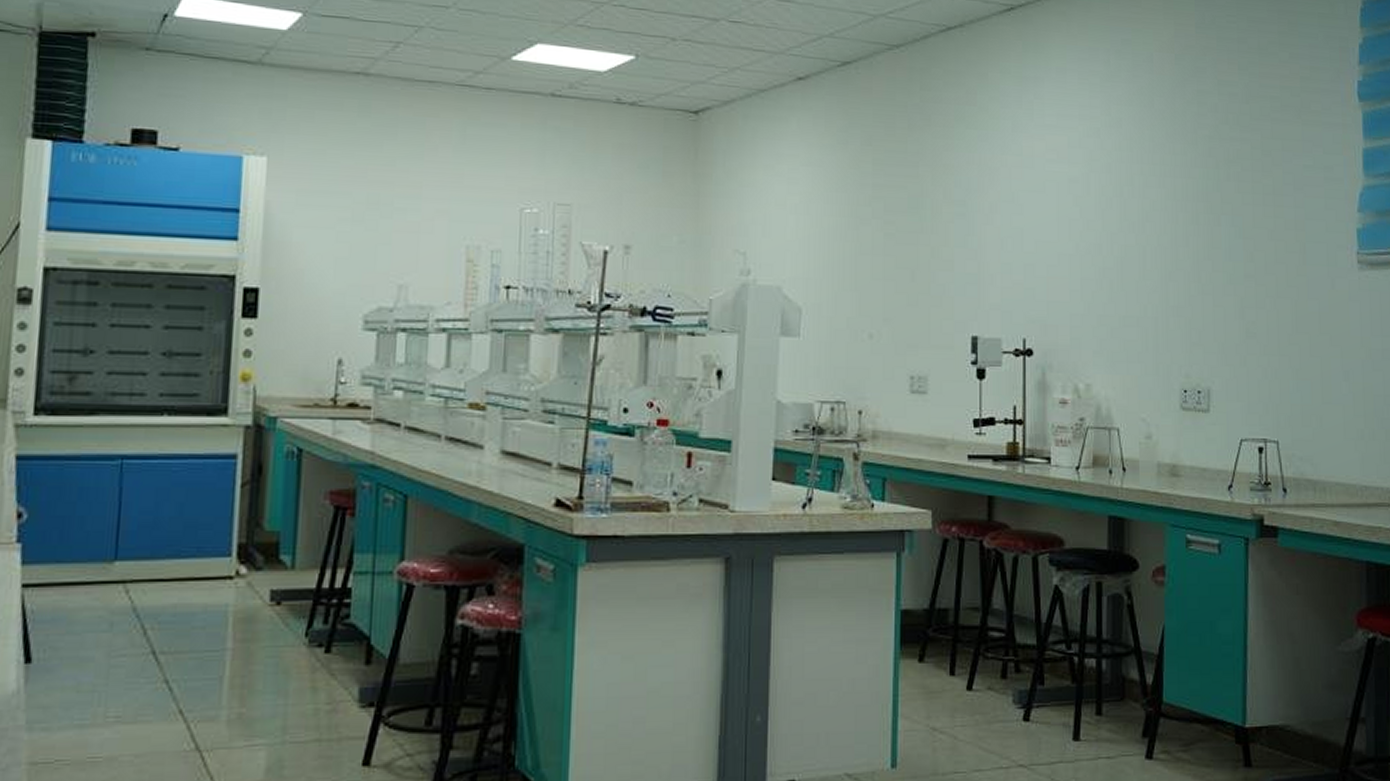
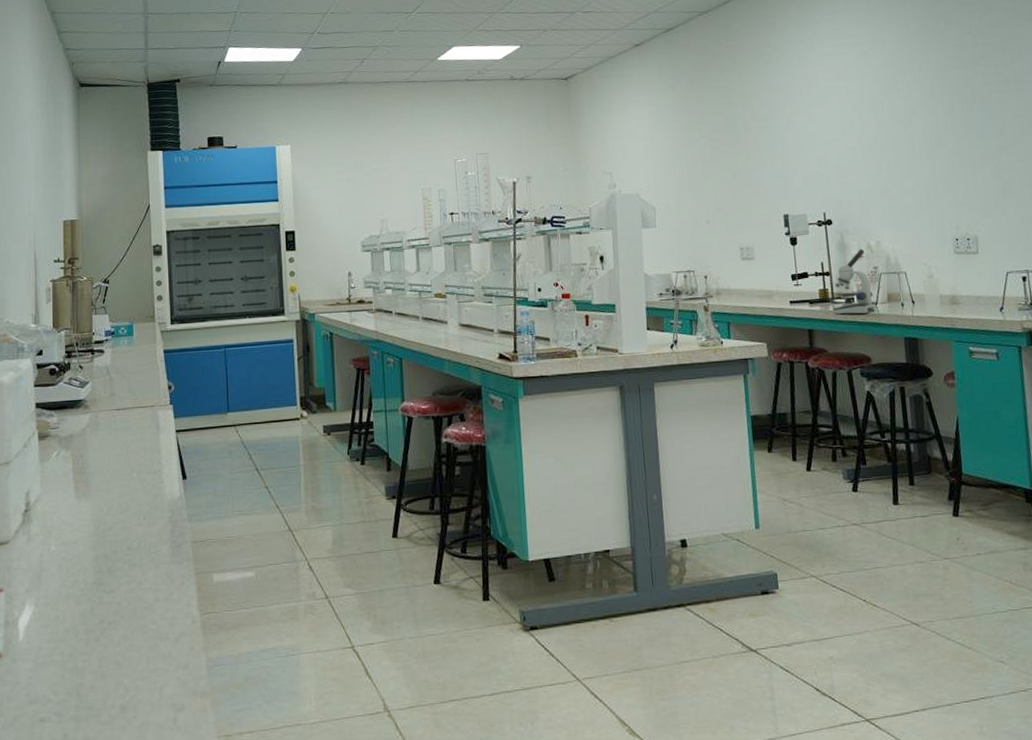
microscope: none [1022,392,1078,481] -> present [833,248,877,315]

